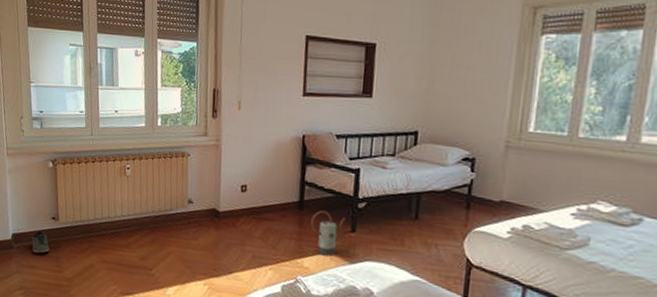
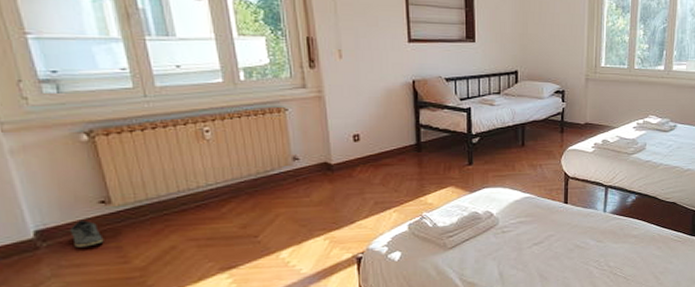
watering can: present [311,210,346,256] -> none [430,149,463,190]

